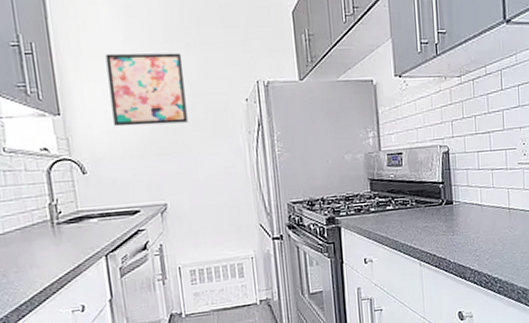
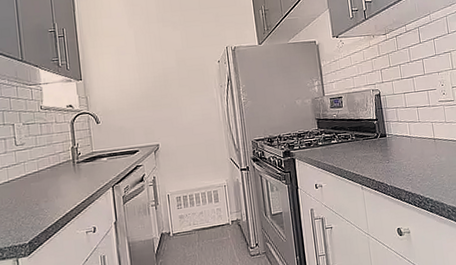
wall art: present [105,53,188,127] -> none [115,29,175,87]

